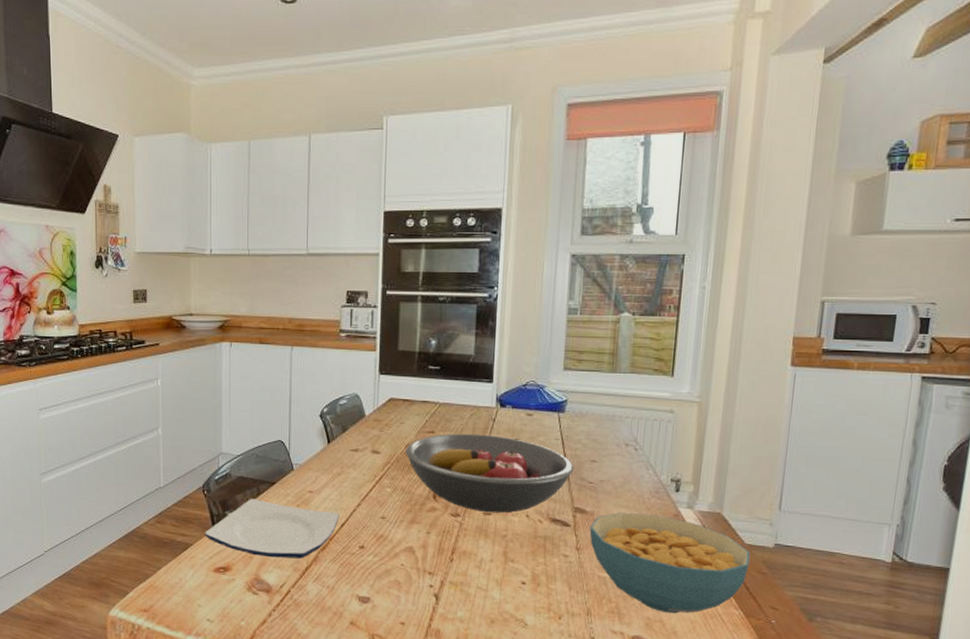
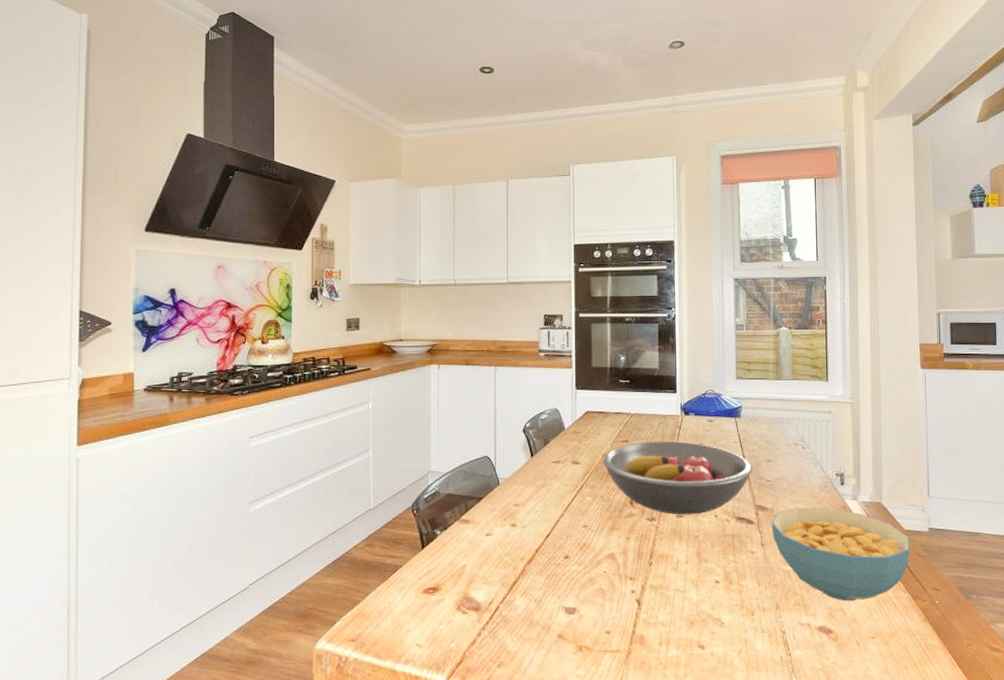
plate: present [204,498,340,559] -> none [413,515,544,574]

